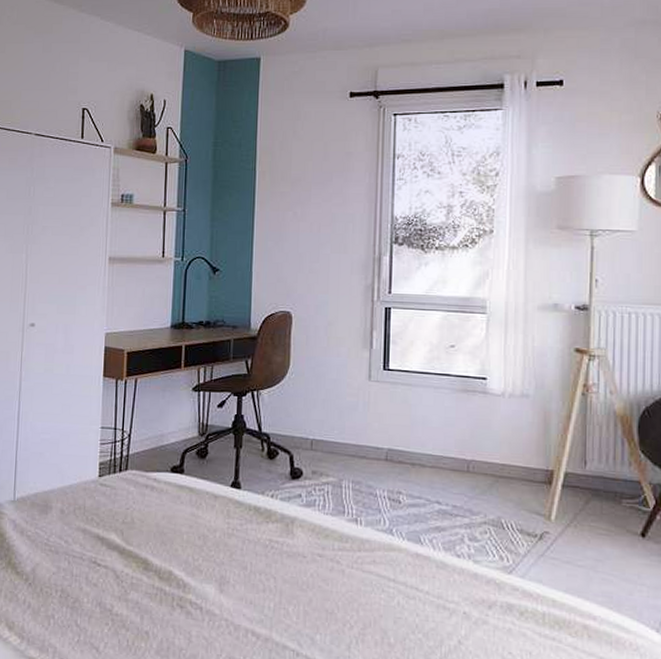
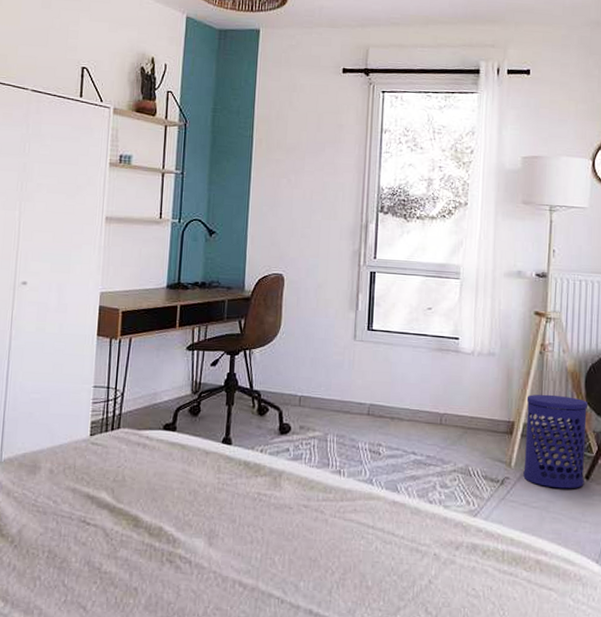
waste bin: none [566,440,643,547] -> present [523,394,588,489]

